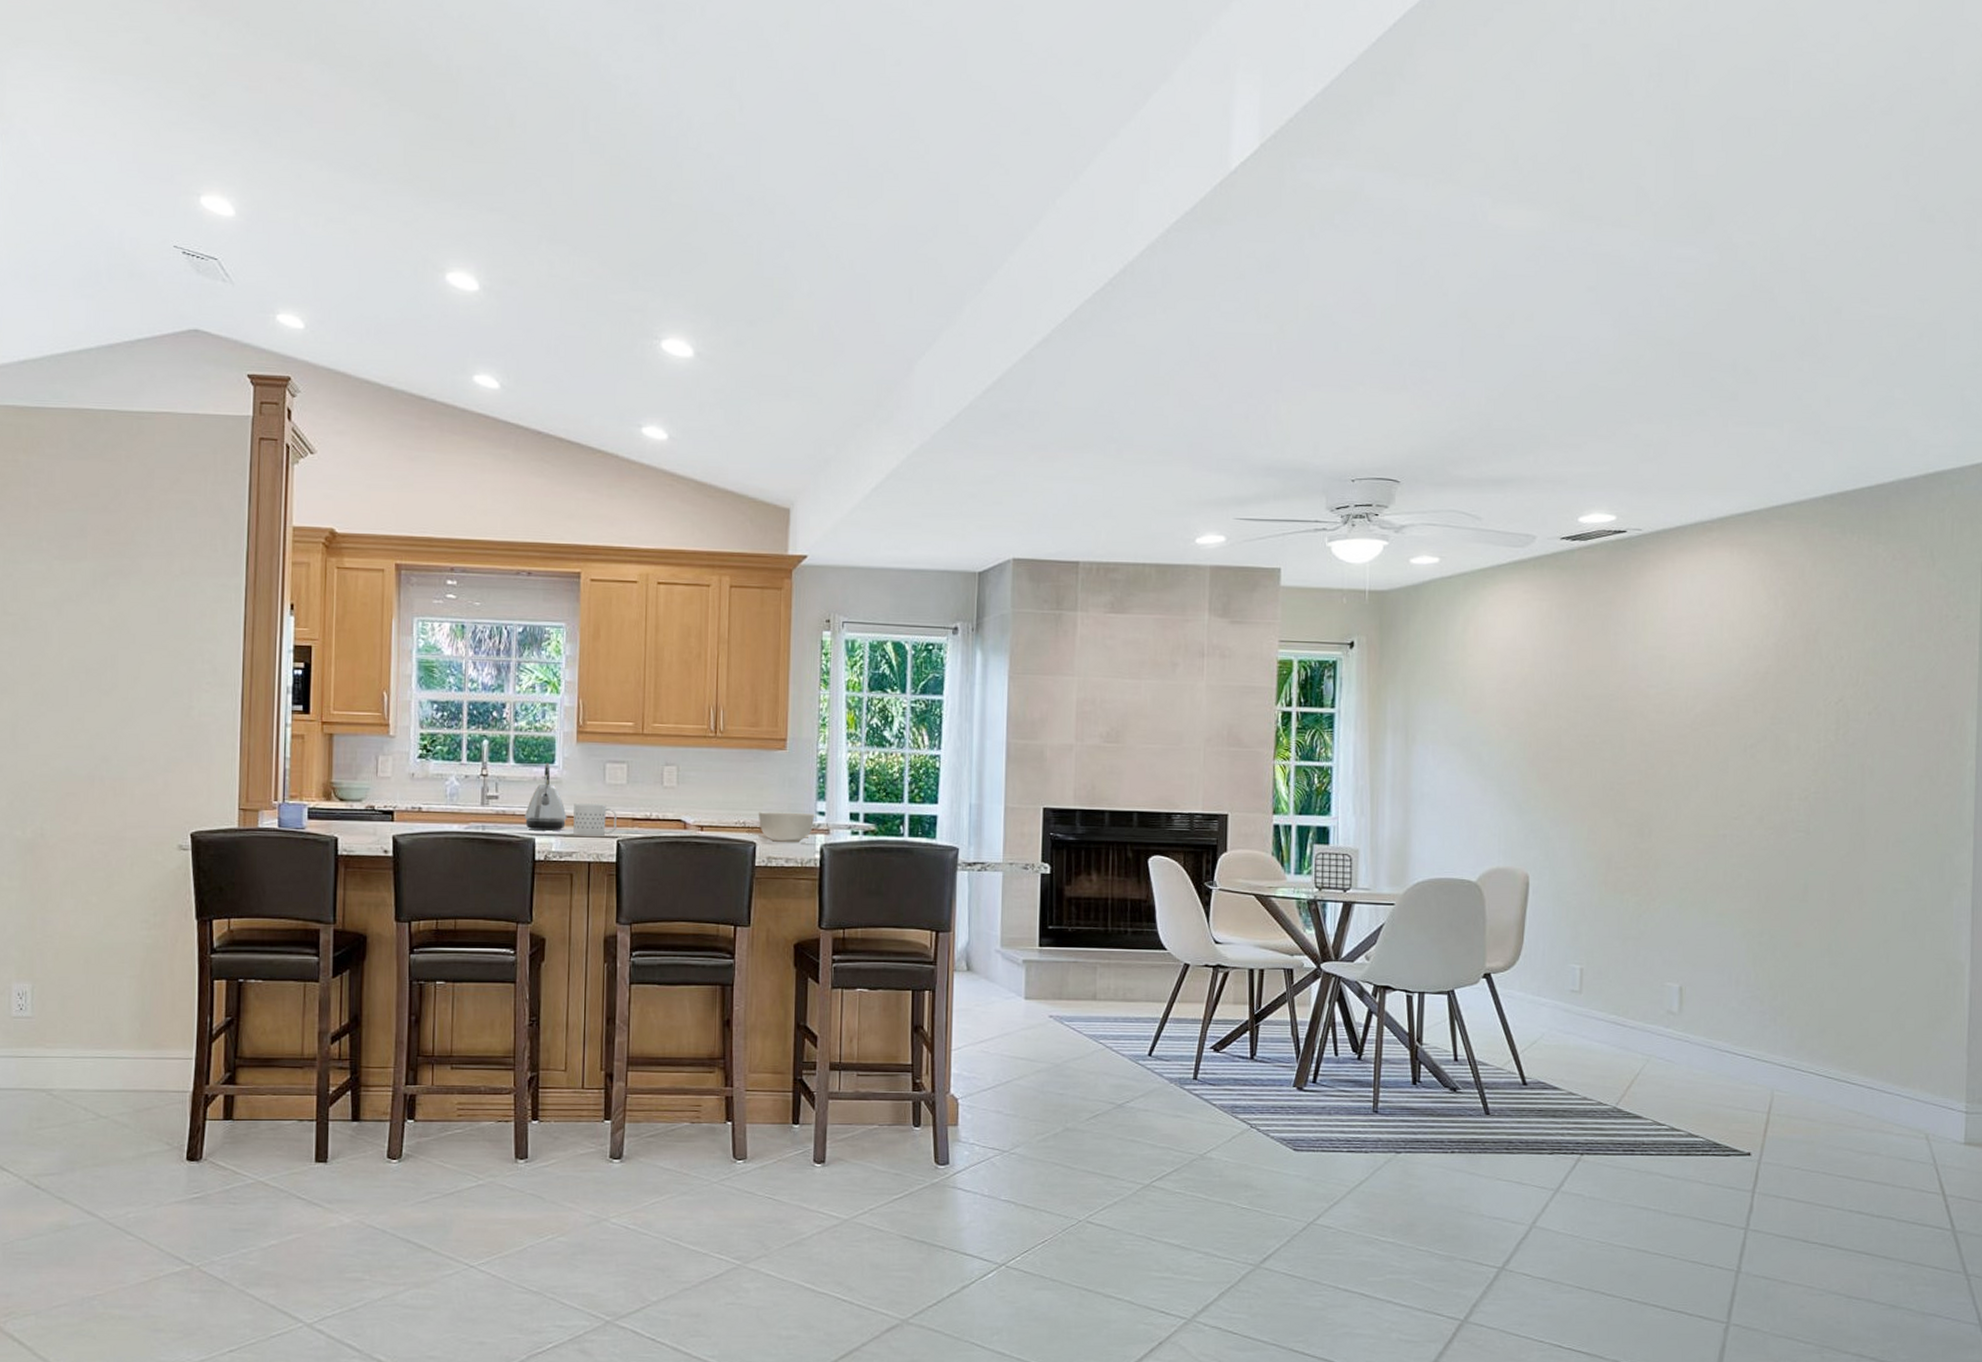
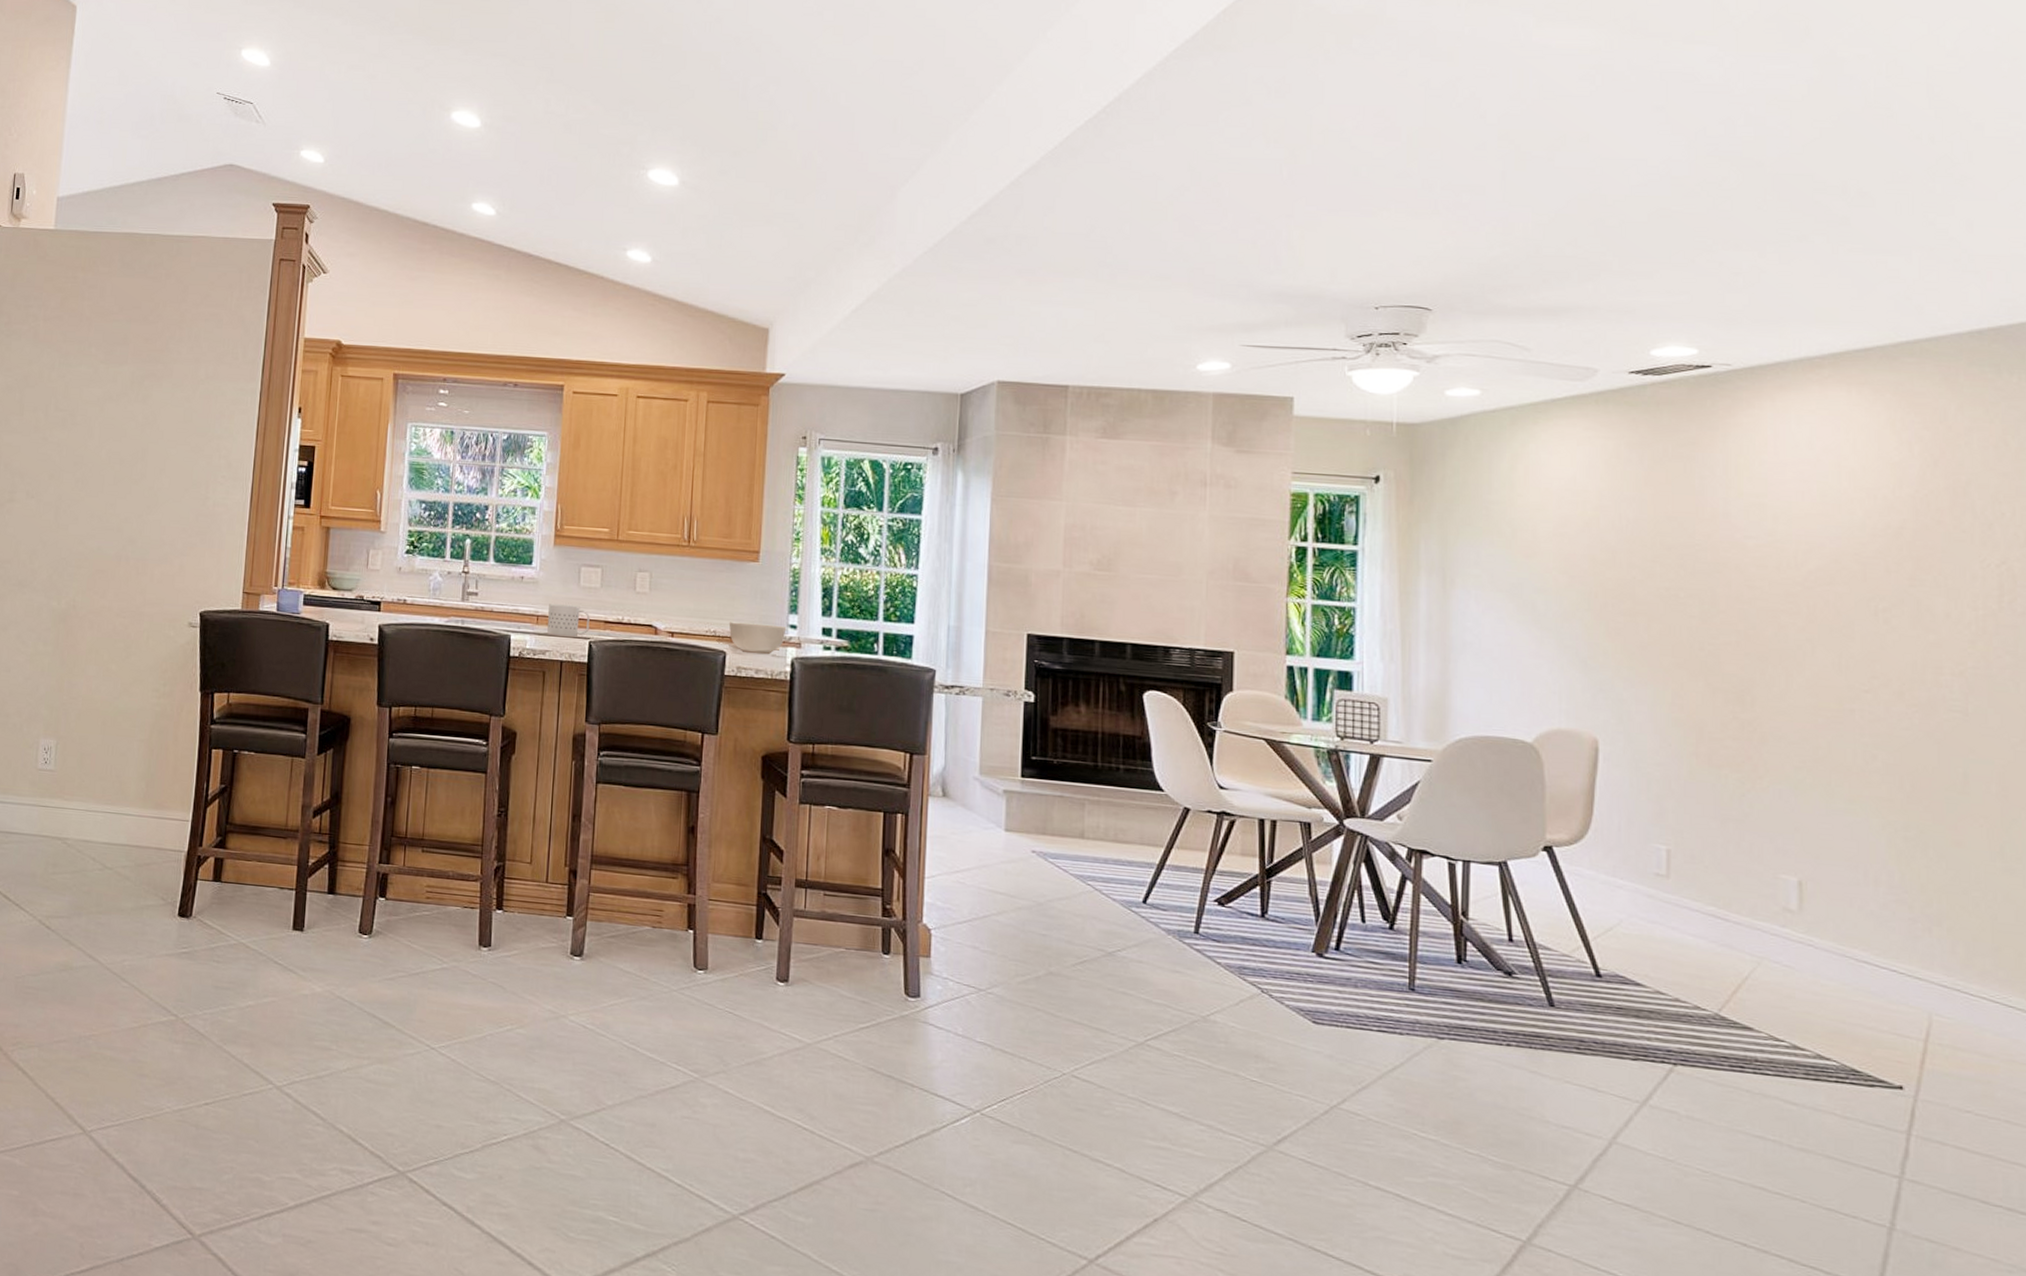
kettle: present [524,763,567,831] -> none [501,563,542,629]

